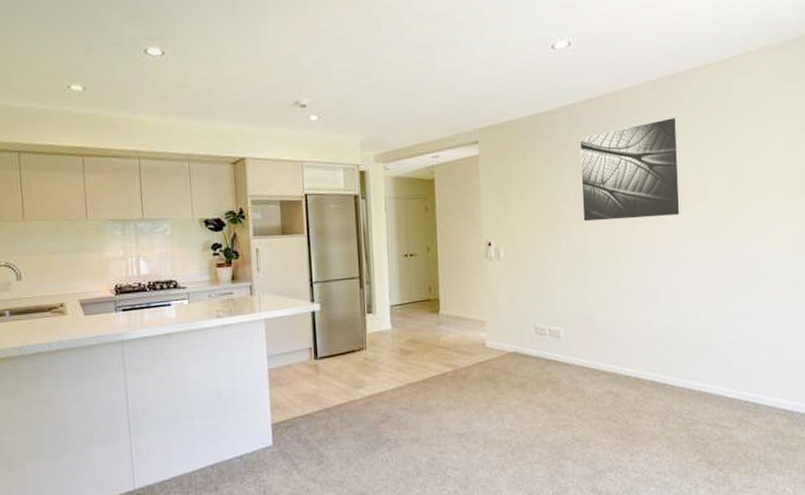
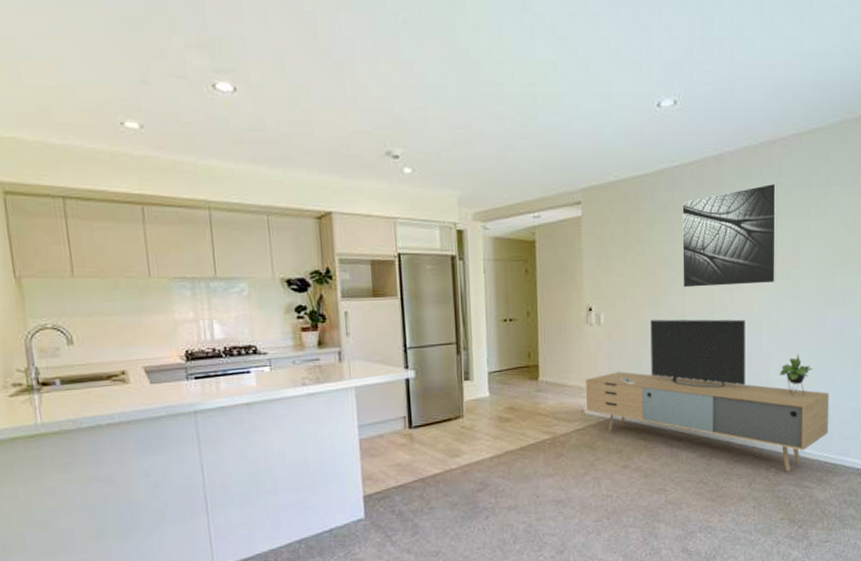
media console: none [485,252,747,411] -> present [585,319,830,472]

